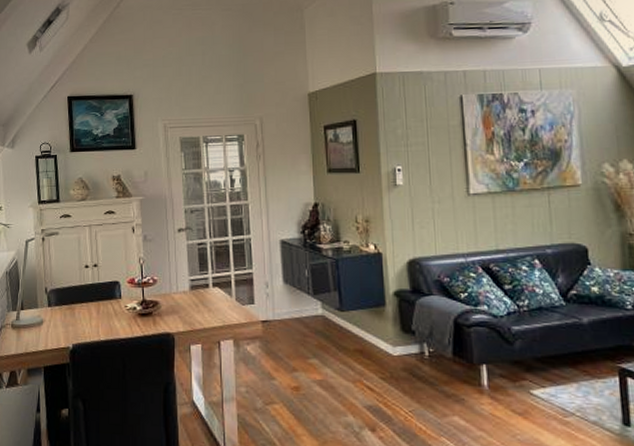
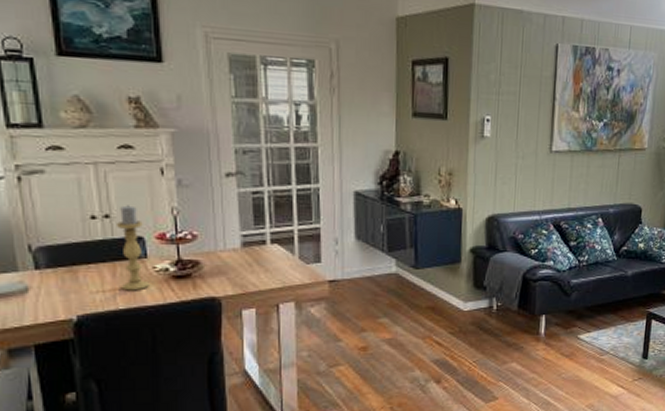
candle holder: none [102,257,122,326] -> present [117,205,149,291]

